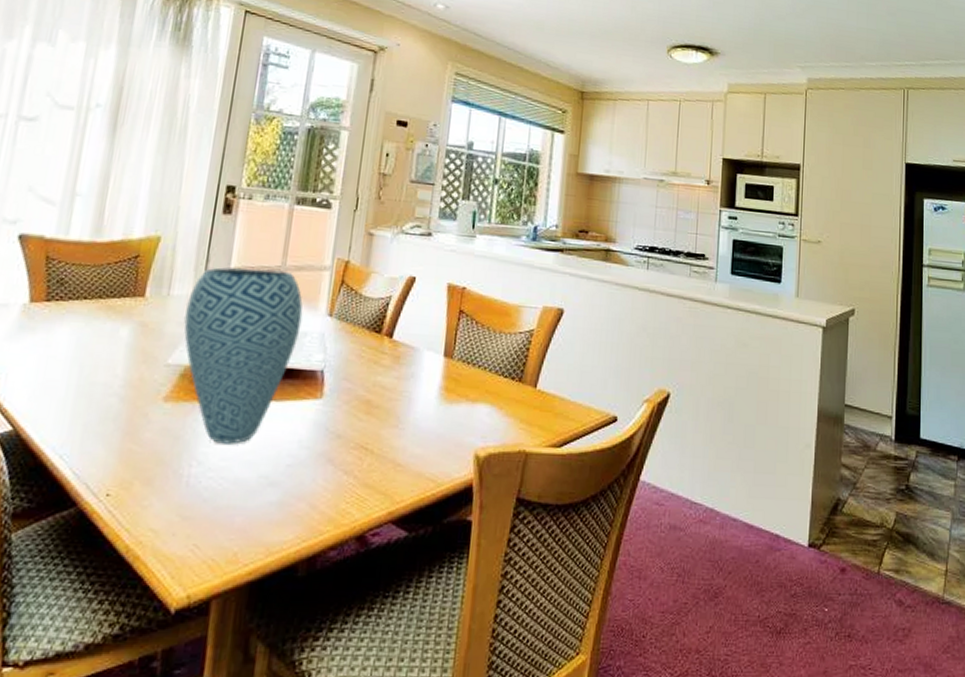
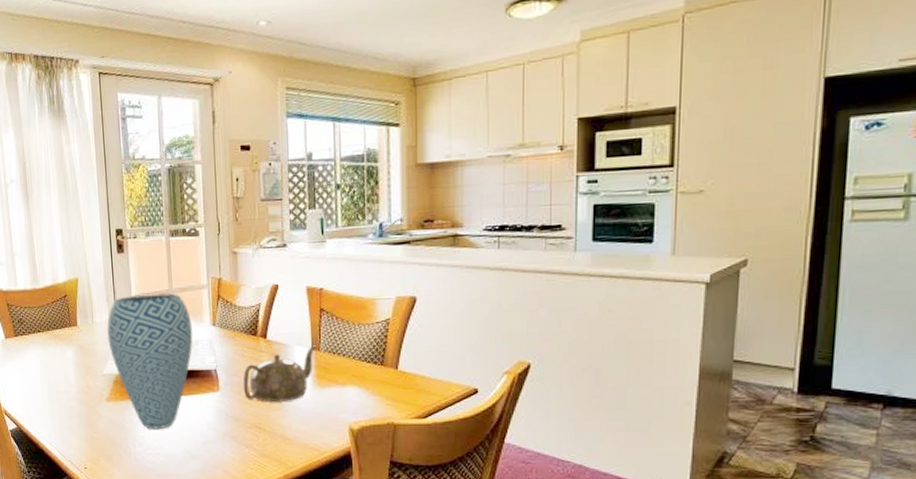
teapot: none [354,352,450,418] -> present [243,345,317,403]

